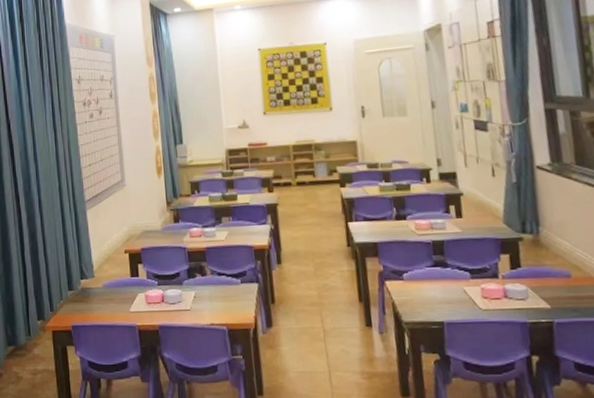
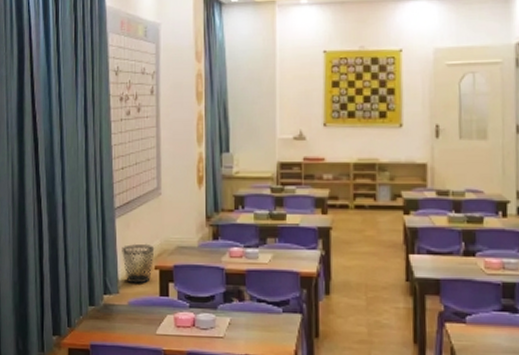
wastebasket: none [94,230,123,268] -> present [122,243,155,284]

